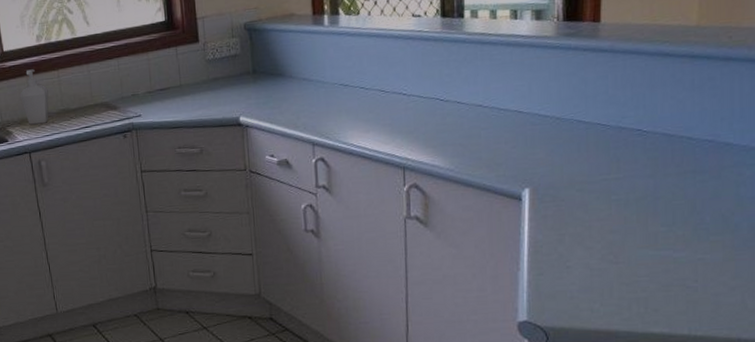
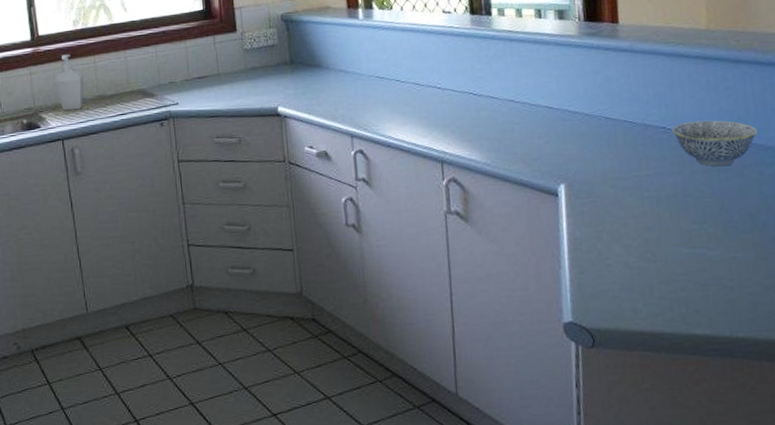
bowl: none [648,121,741,169] -> present [671,120,758,167]

